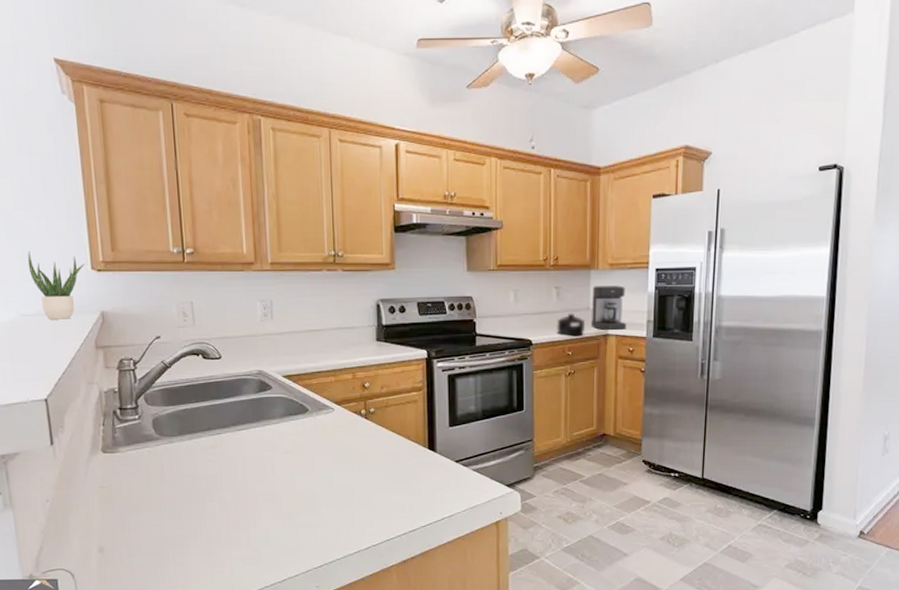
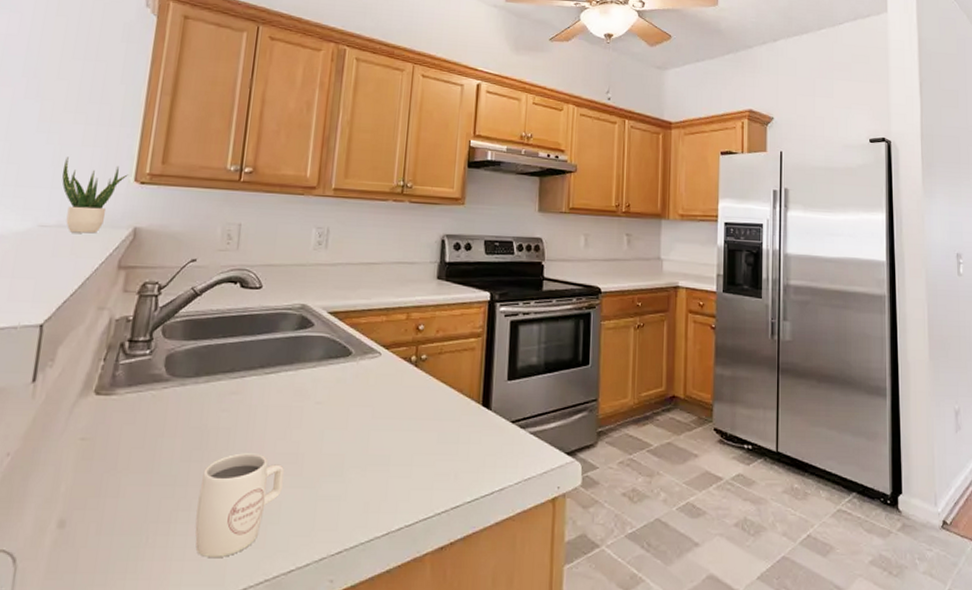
mug: none [201,494,267,572] -> present [195,453,284,559]
saucepan: present [557,313,586,337] -> none [626,261,656,287]
coffee maker: present [590,286,627,330] -> none [661,236,697,283]

